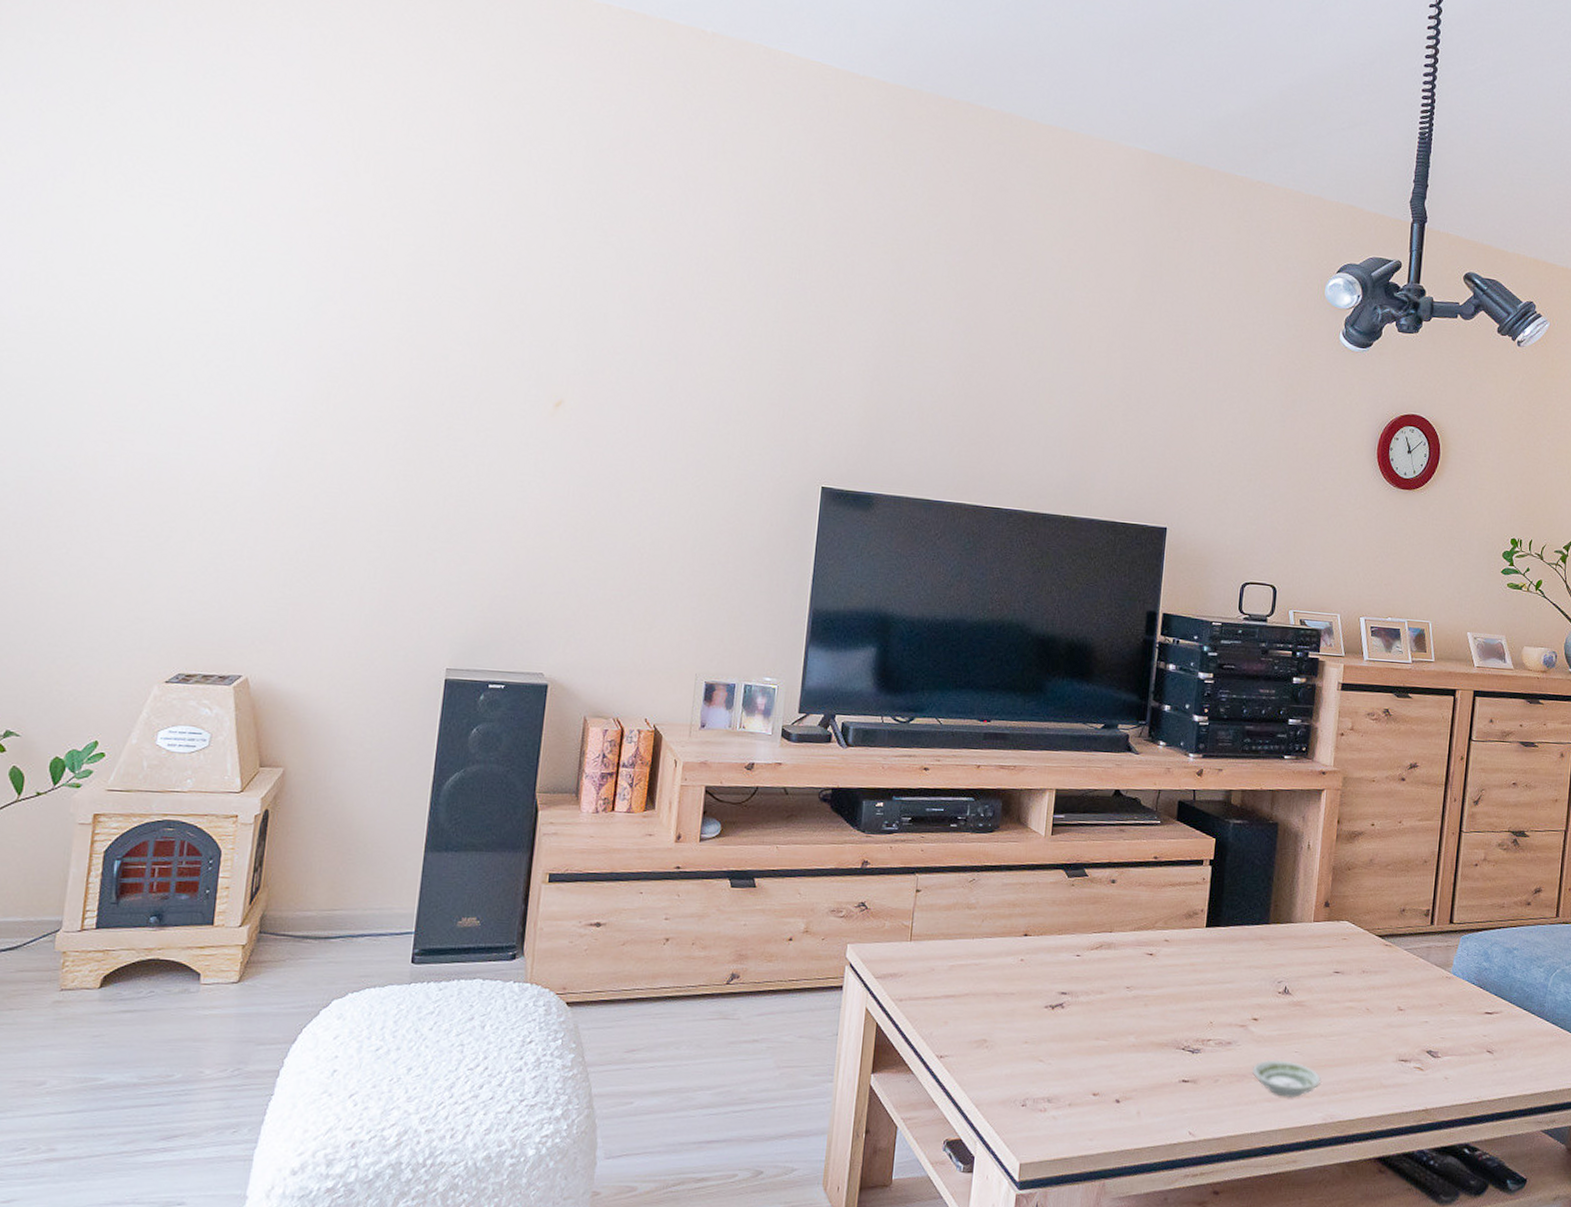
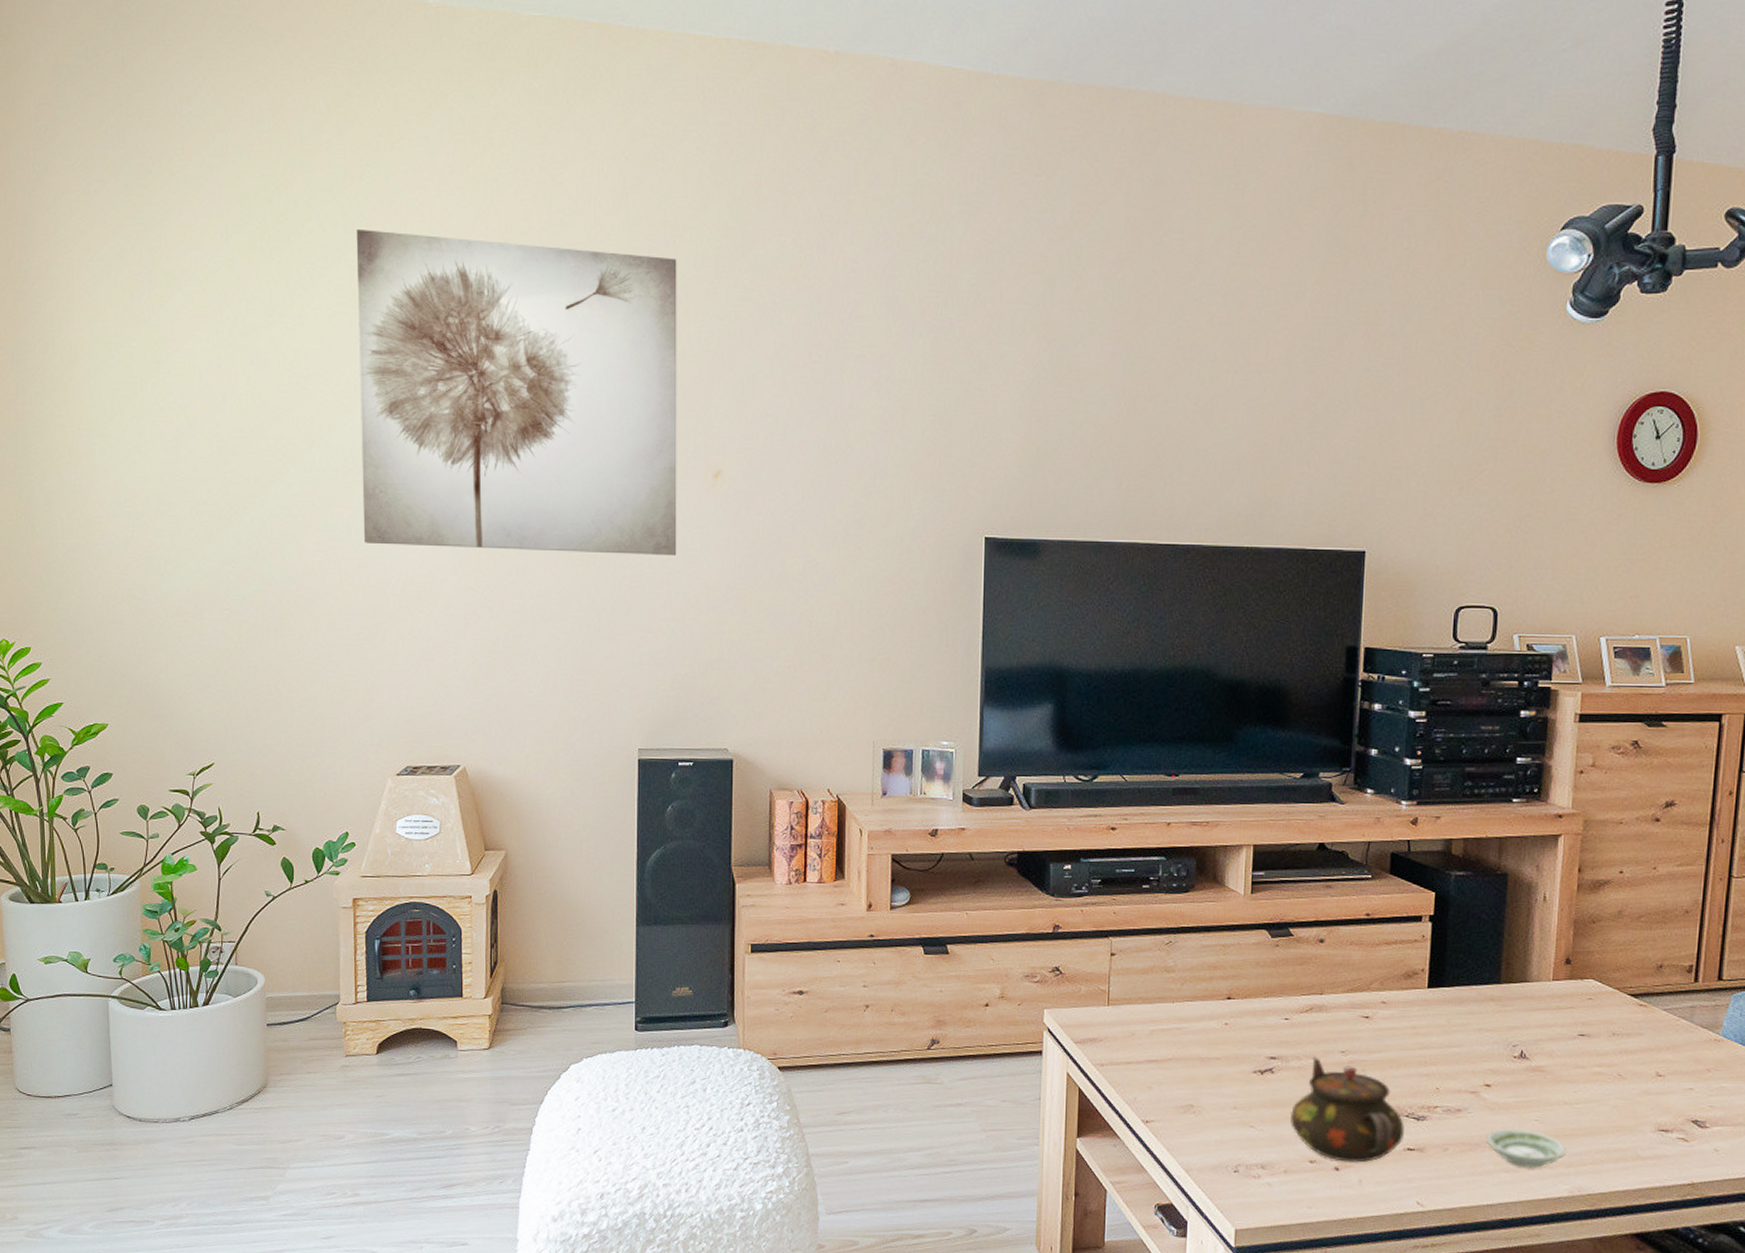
wall art: none [158,125,537,478] -> present [356,230,677,555]
teapot: none [1077,993,1181,1095] -> present [1291,1057,1404,1163]

